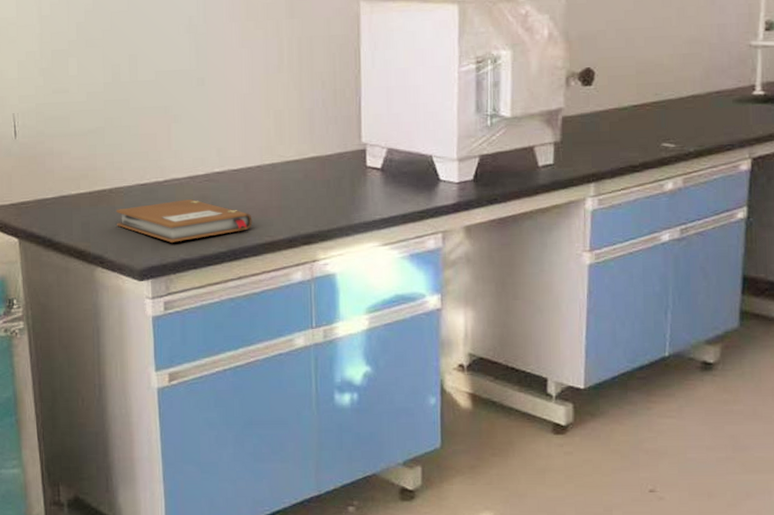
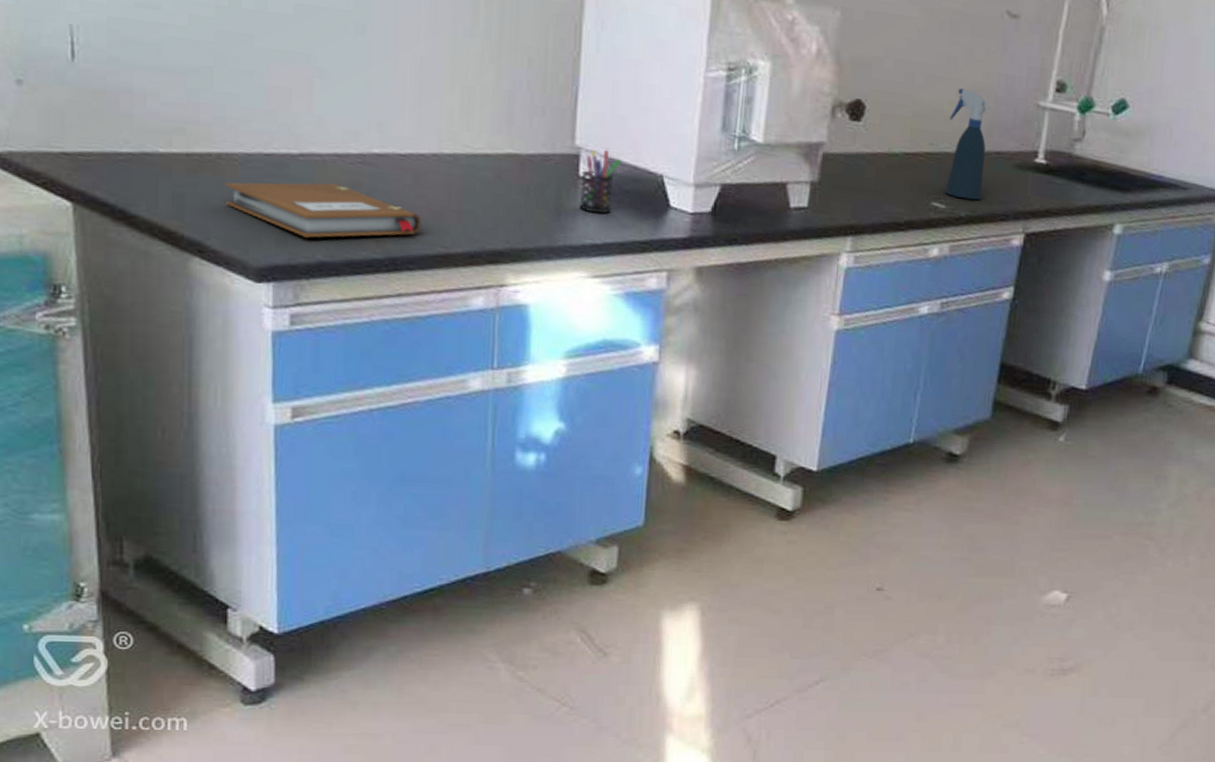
pen holder: none [368,142,398,194] -> present [580,149,621,215]
spray bottle: none [670,43,709,137] -> present [945,88,994,201]

